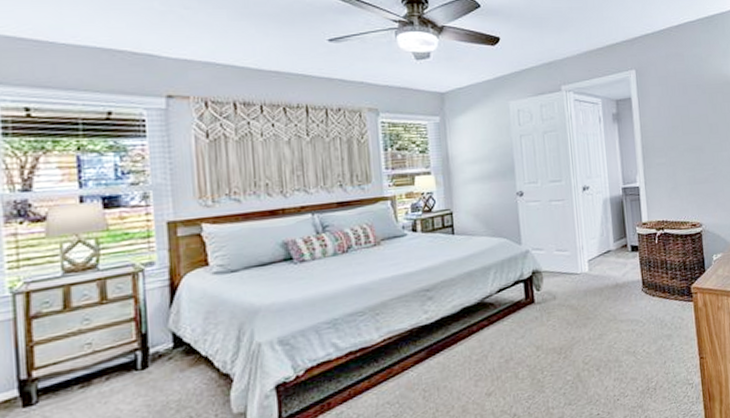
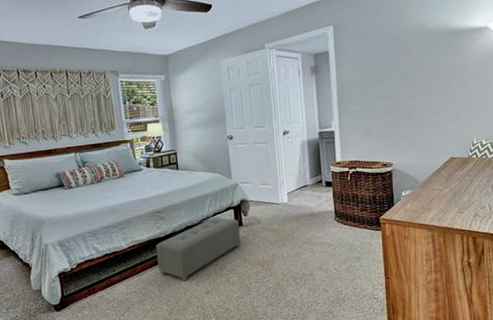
ottoman: none [420,293,532,382] -> present [155,217,241,282]

